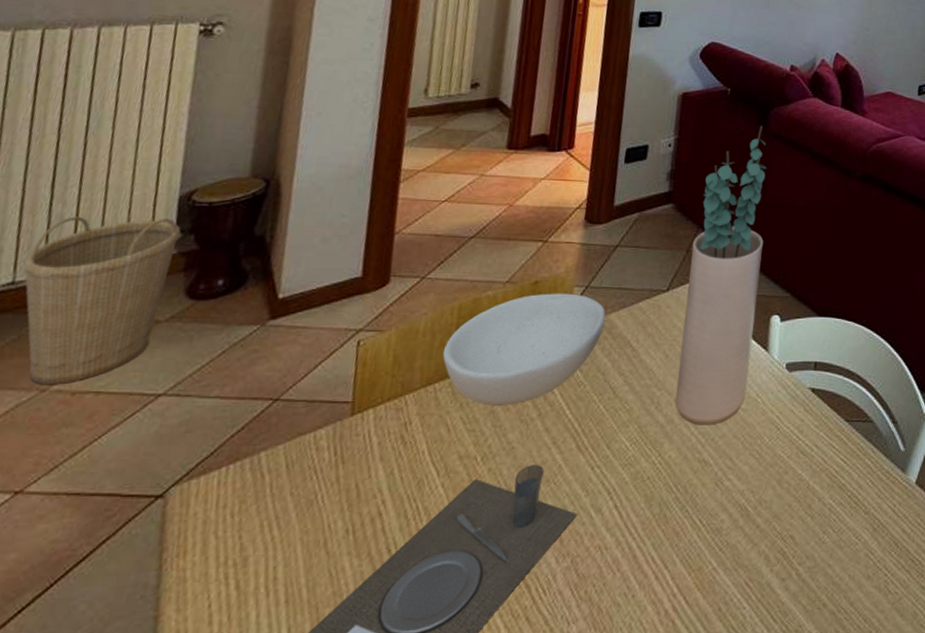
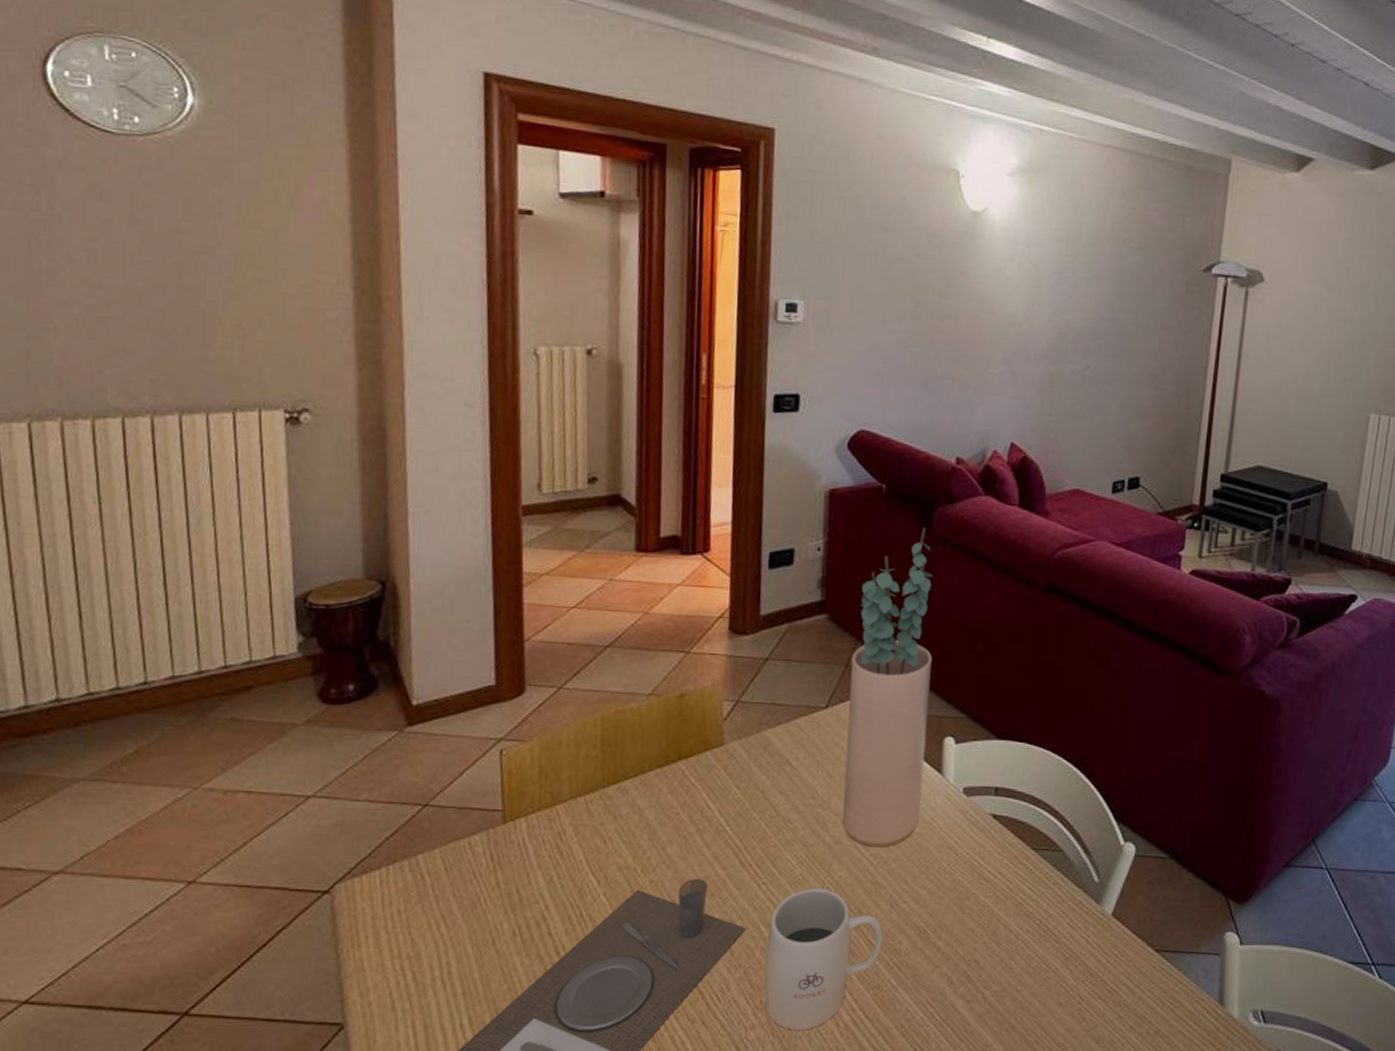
basket: present [23,216,181,385] -> none [151,616,302,784]
bowl: present [442,293,606,406] -> none [589,707,760,820]
mug: none [589,469,707,622] -> present [764,888,884,1031]

